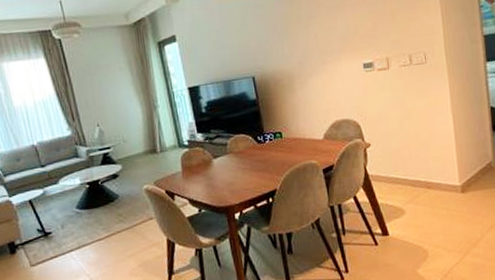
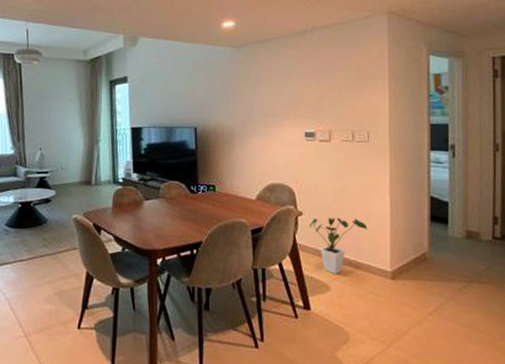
house plant: none [379,140,435,198] -> present [310,217,368,275]

